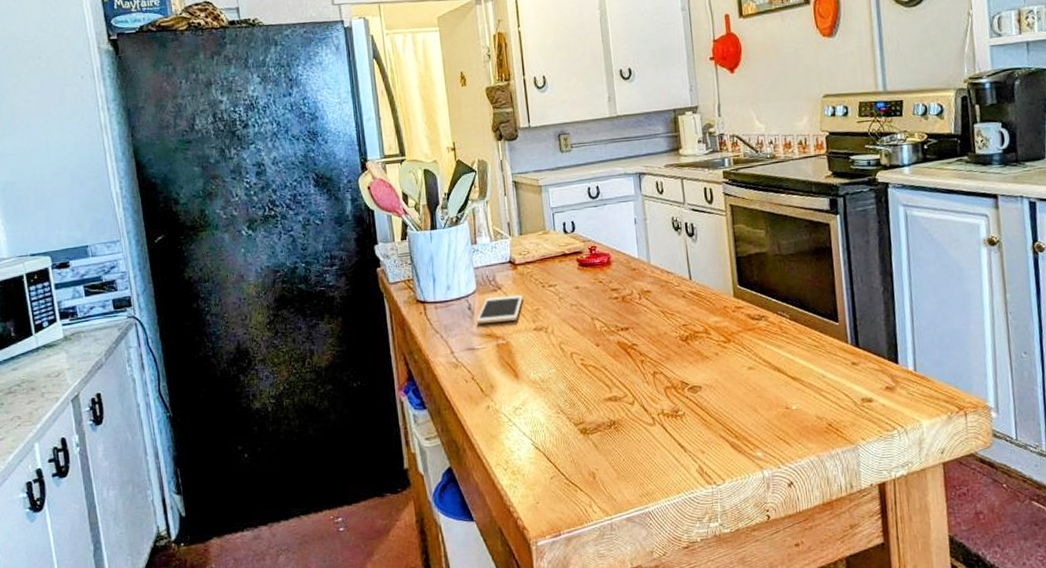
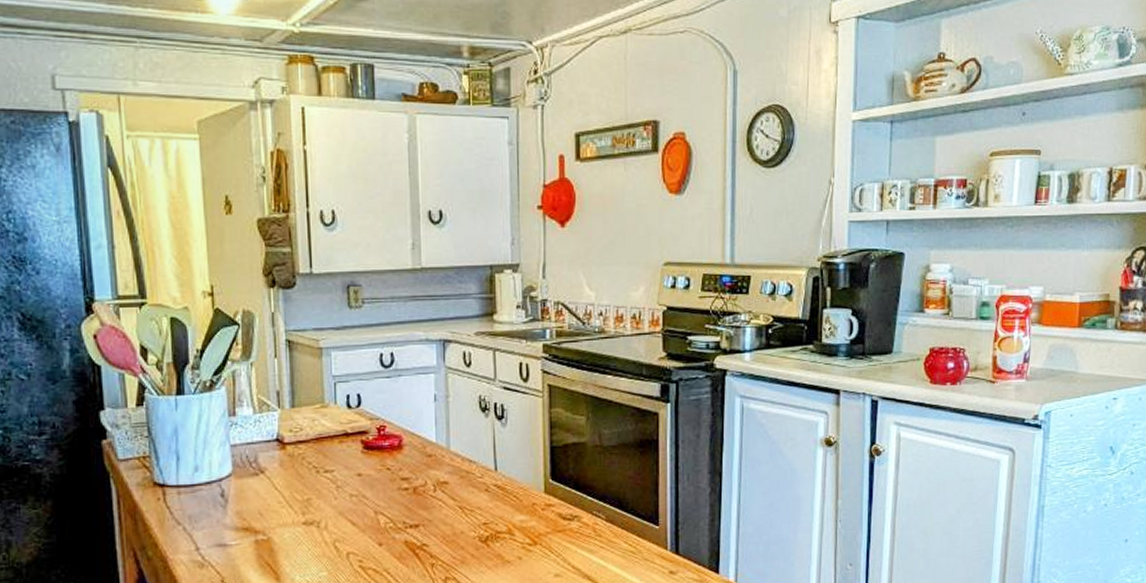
cell phone: present [476,294,524,324] -> none [230,480,292,515]

